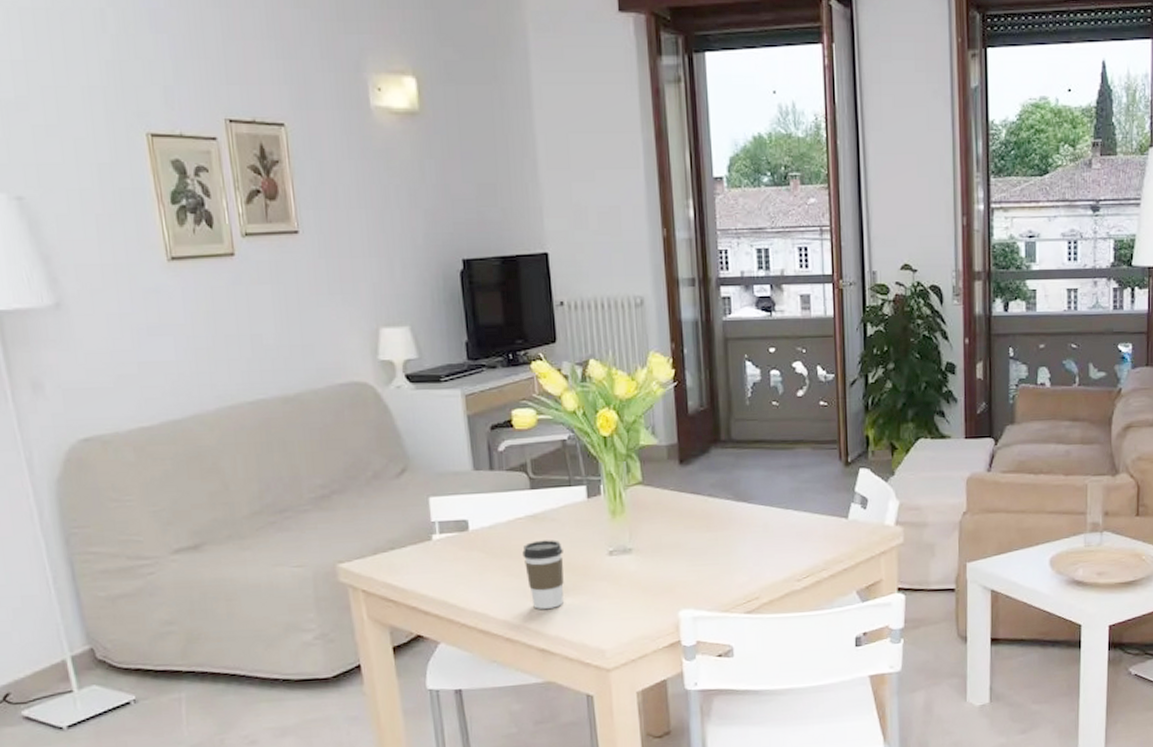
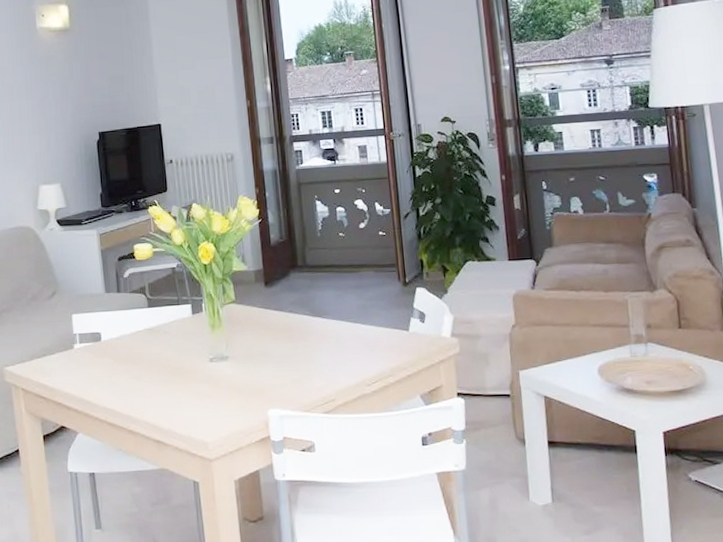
coffee cup: present [522,540,564,609] -> none [142,349,174,406]

